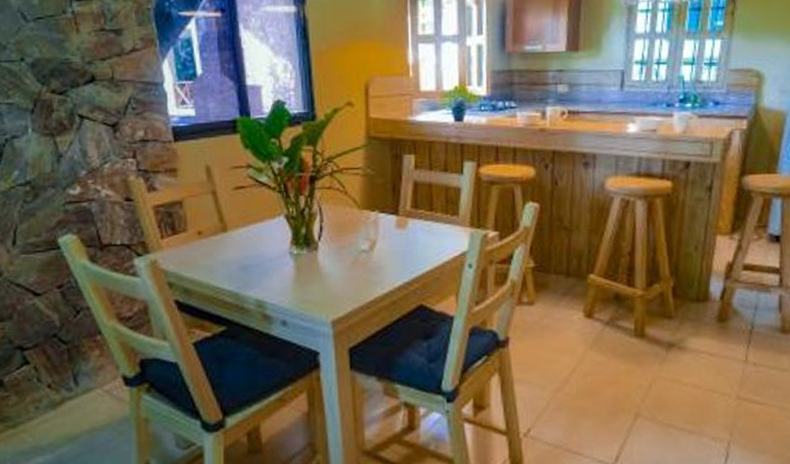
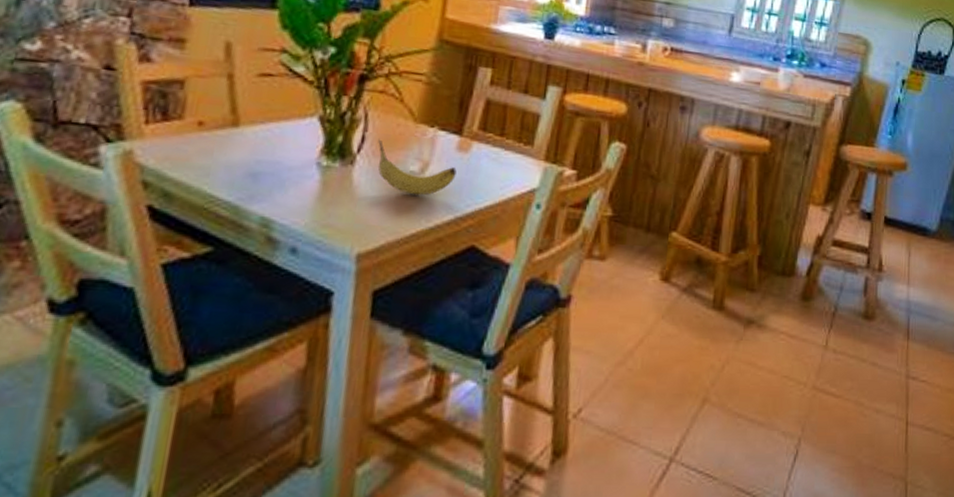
fruit: none [333,227,399,269] -> present [378,139,457,196]

